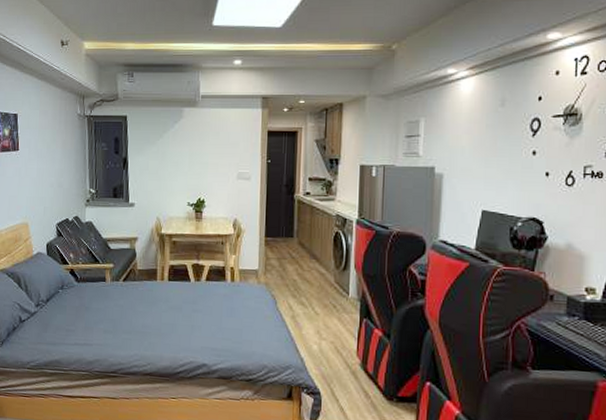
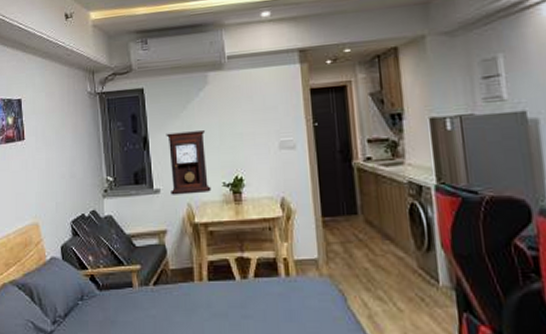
pendulum clock: none [143,157,178,210] -> present [166,130,211,195]

